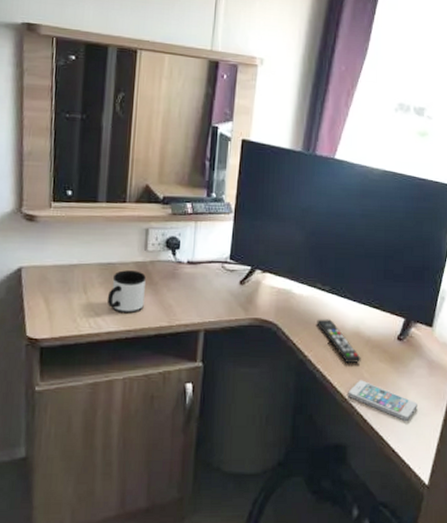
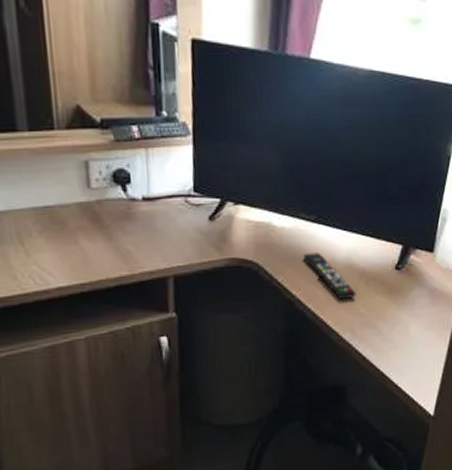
mug: present [107,270,146,314] -> none [50,213,97,266]
smartphone: present [348,380,417,421] -> none [344,316,420,355]

